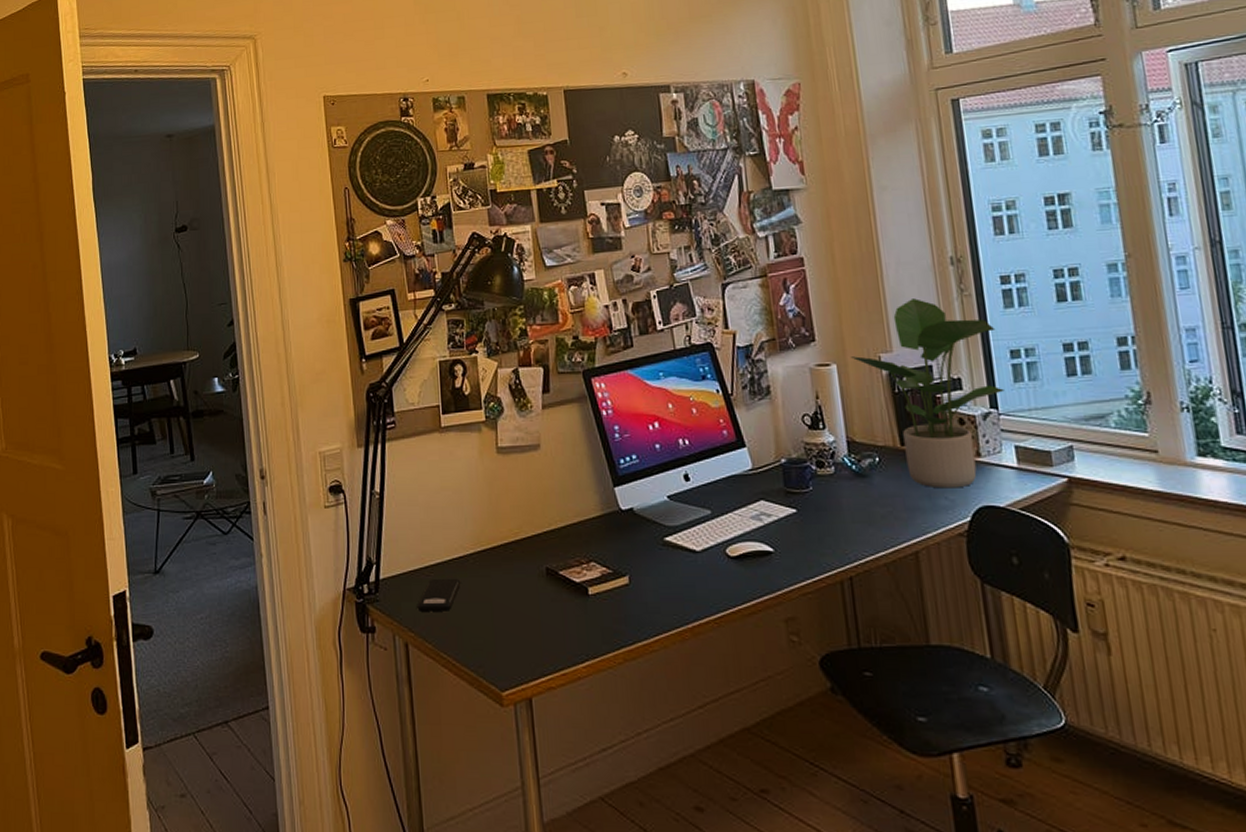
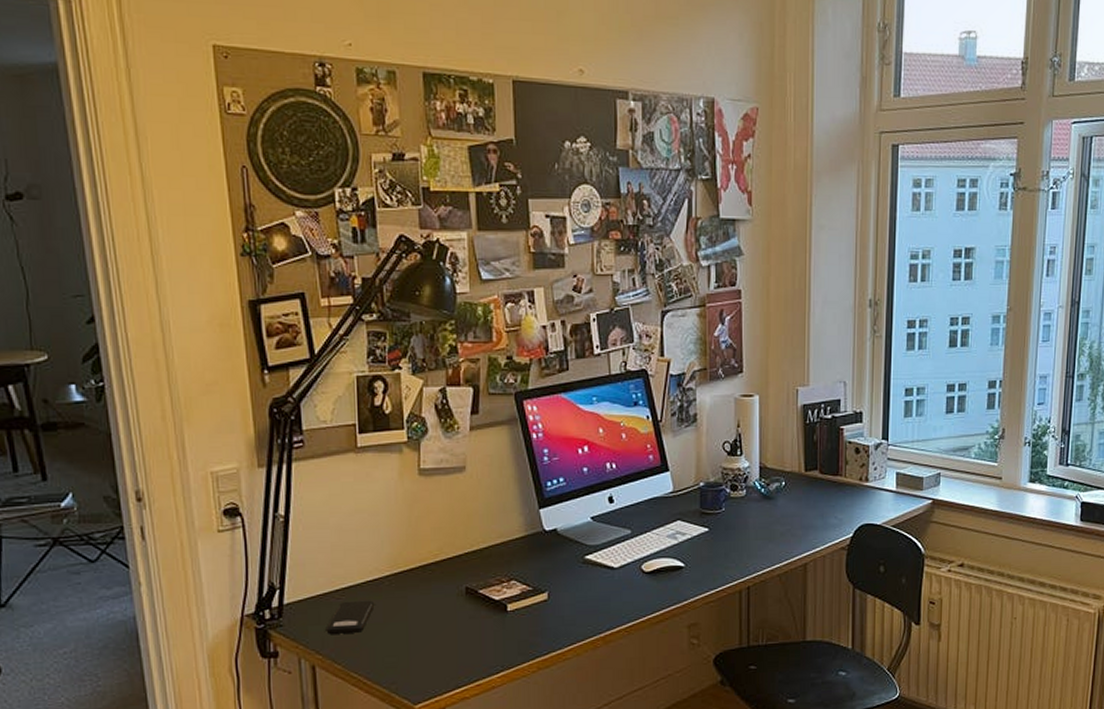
potted plant: present [850,298,1004,489] -> none [772,337,897,509]

